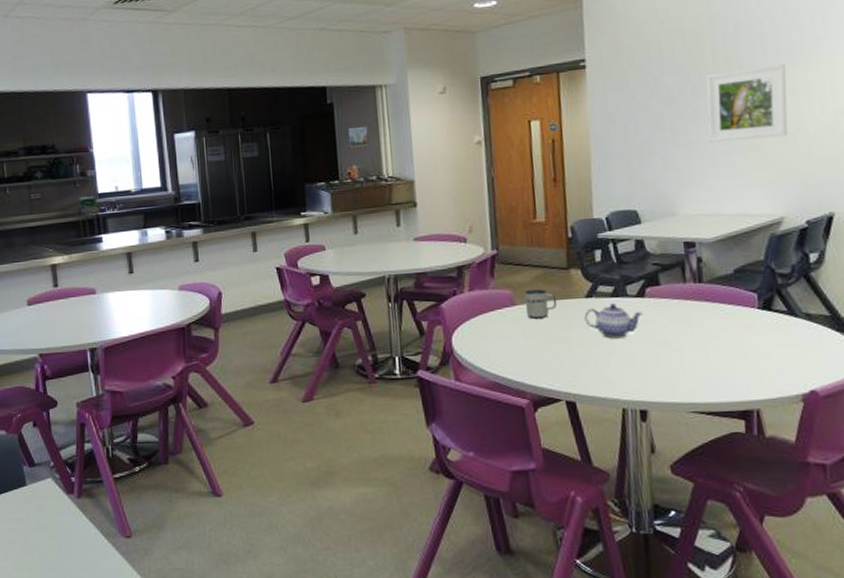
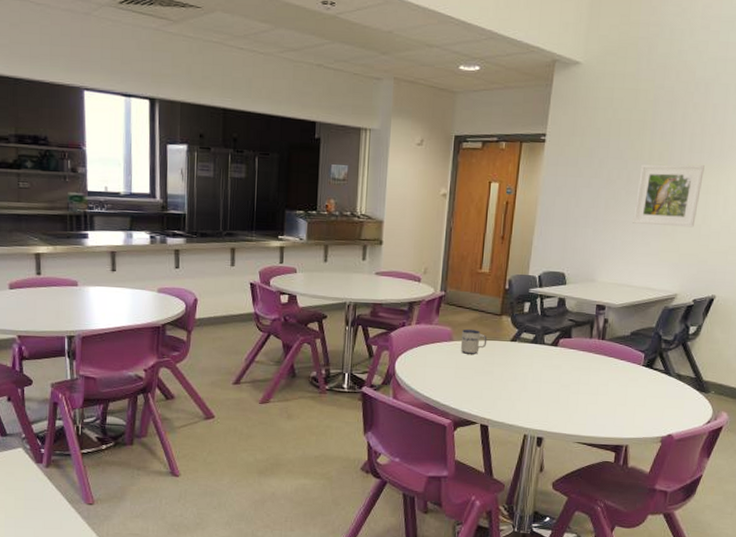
teapot: present [584,303,643,339] -> none [507,349,554,378]

